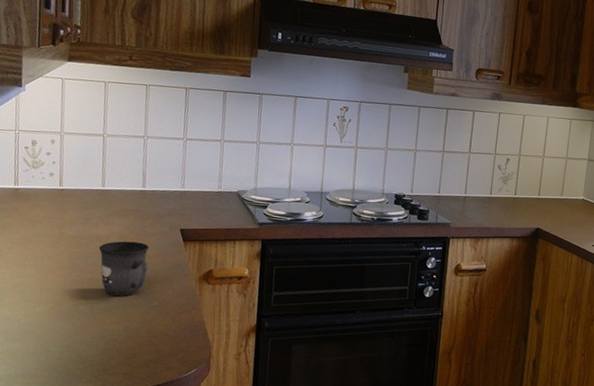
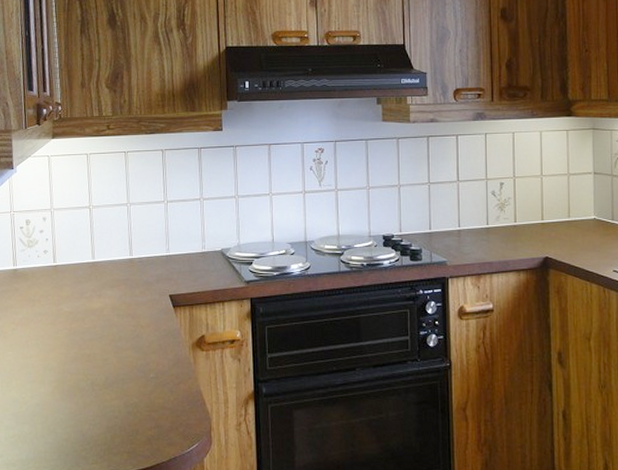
mug: present [98,241,150,297] -> none [94,312,142,371]

